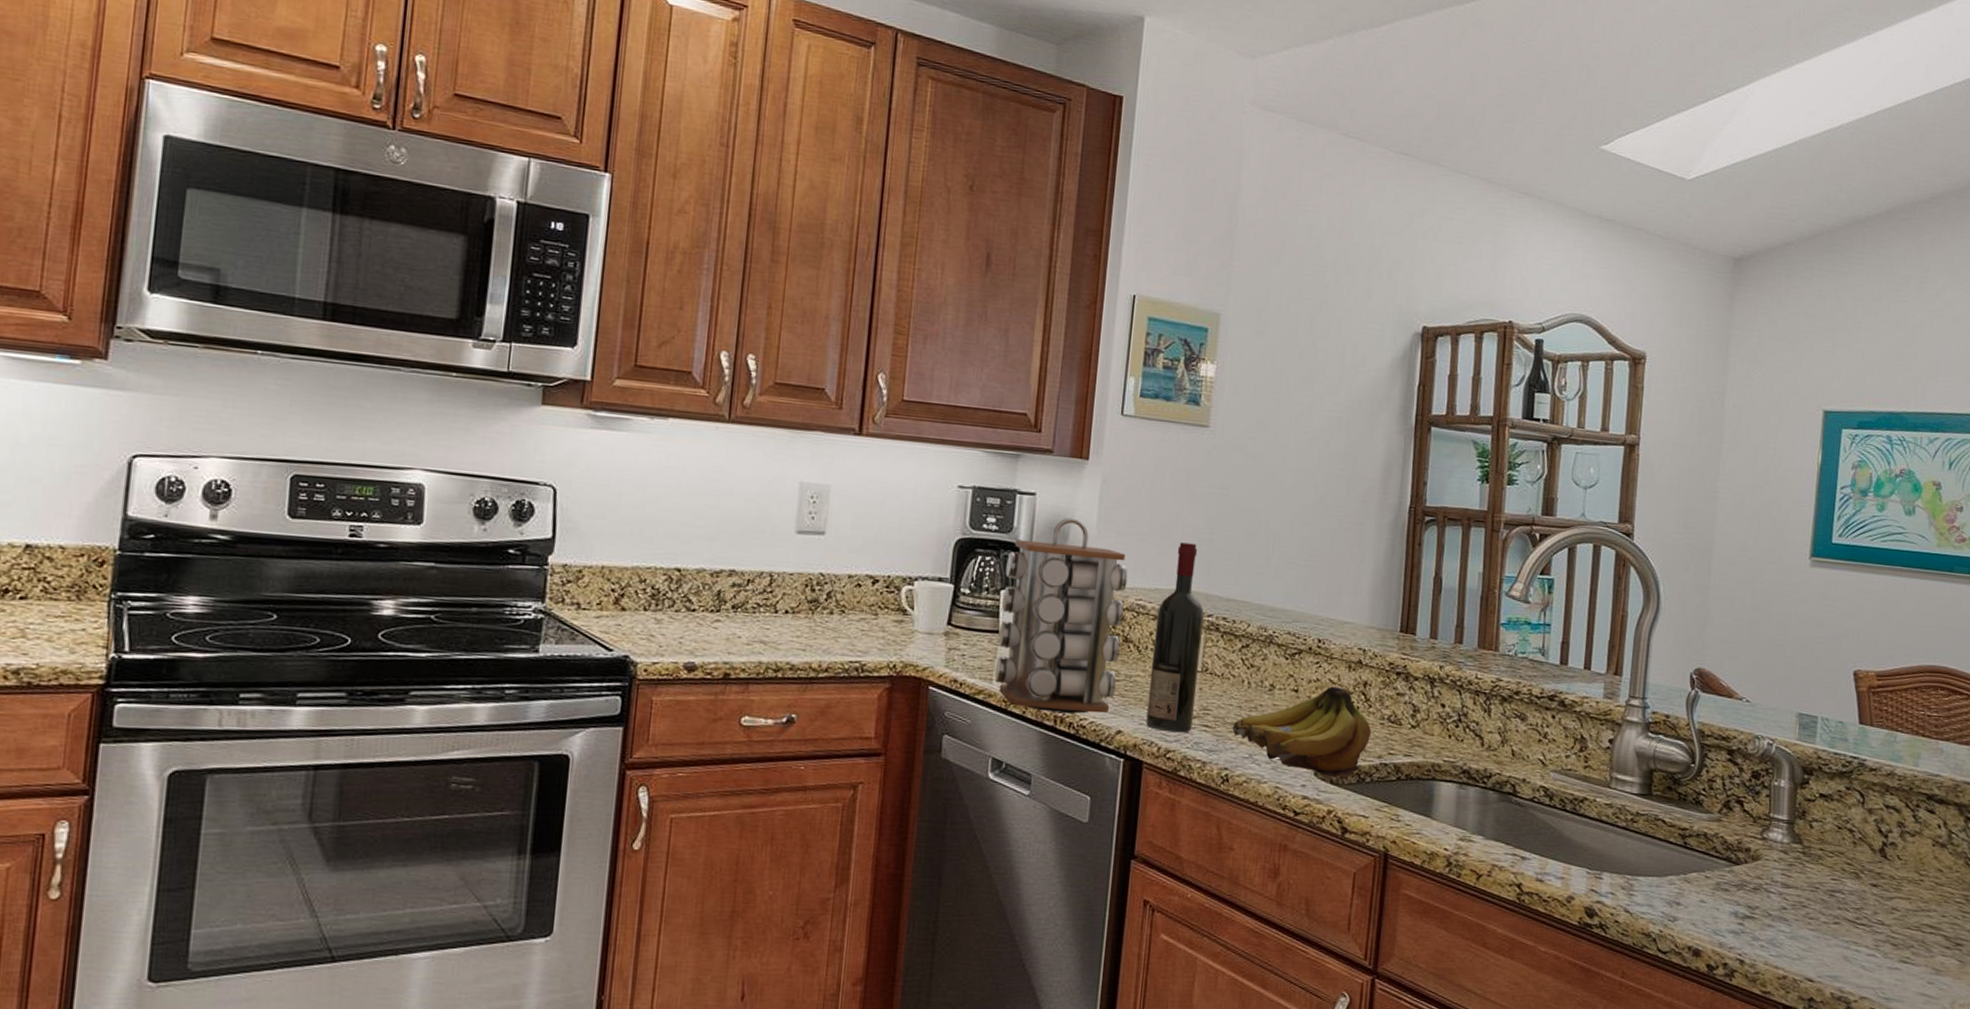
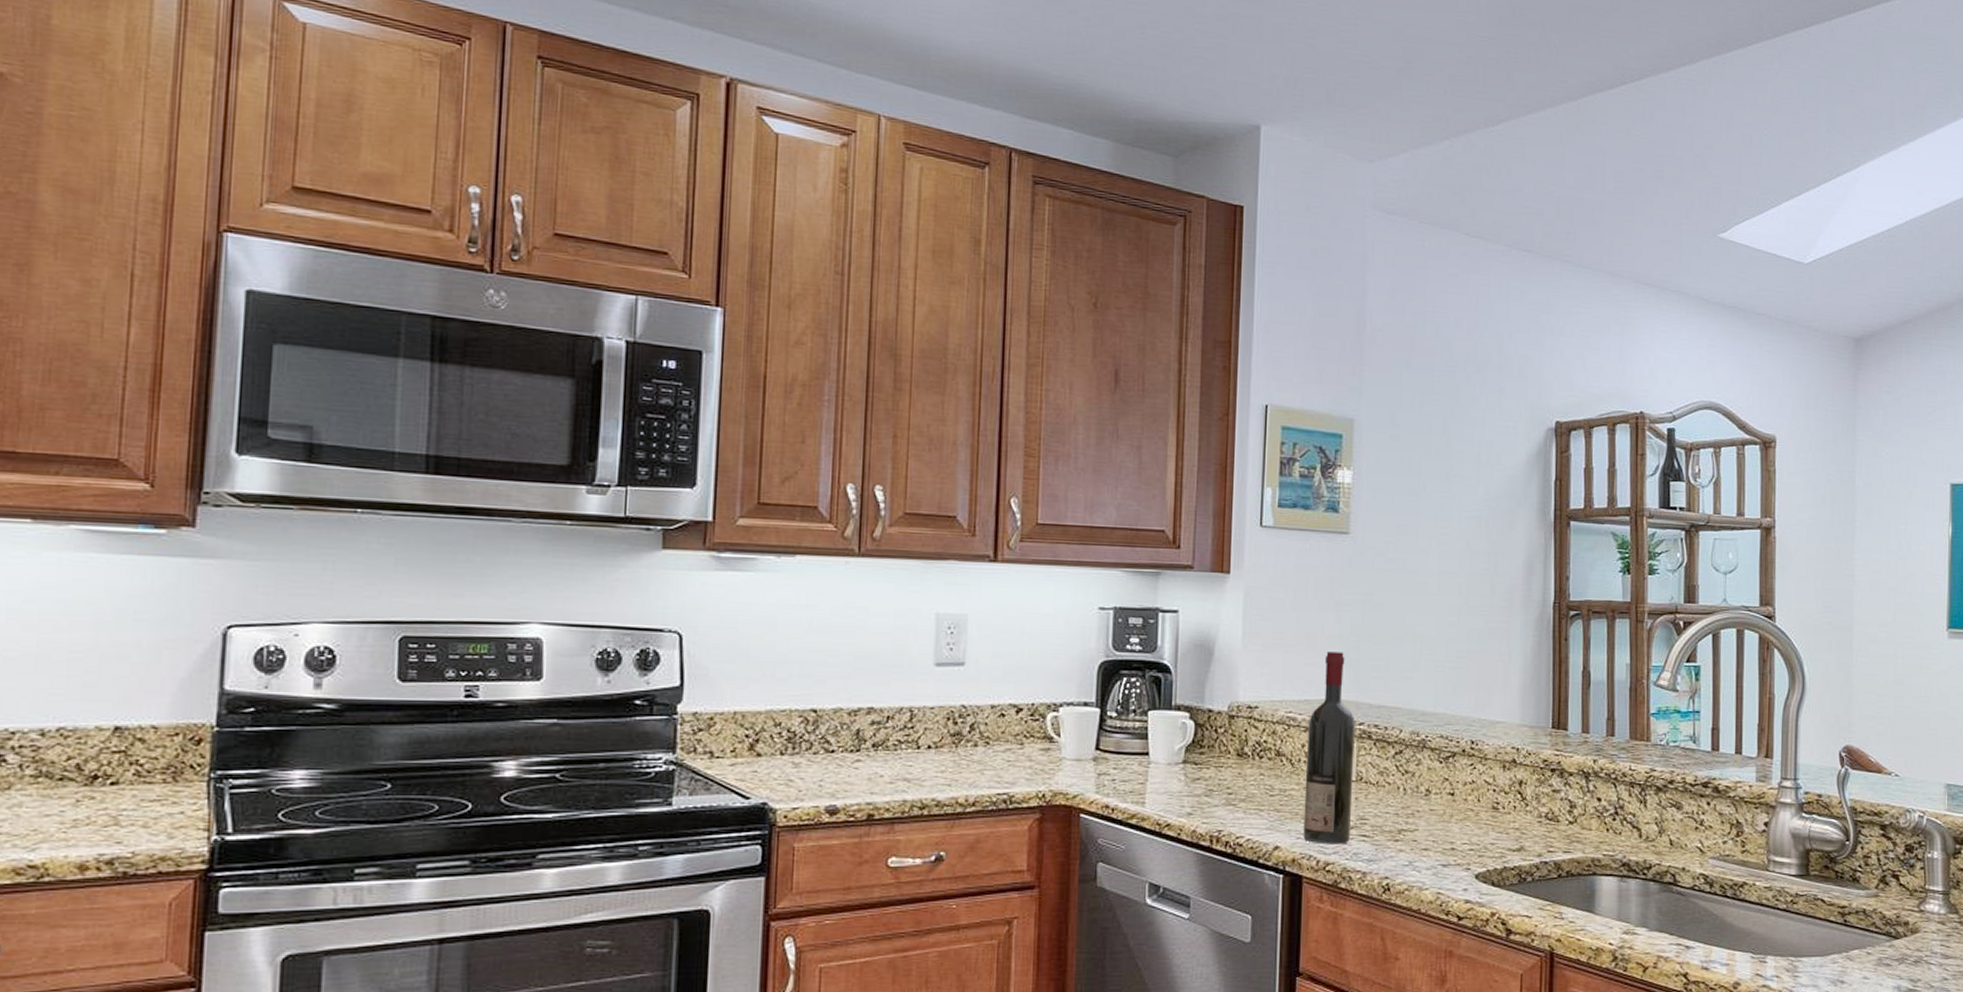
spice rack: present [994,518,1128,714] -> none [1146,633,1277,832]
fruit: present [1231,686,1371,778] -> none [1389,787,1529,879]

